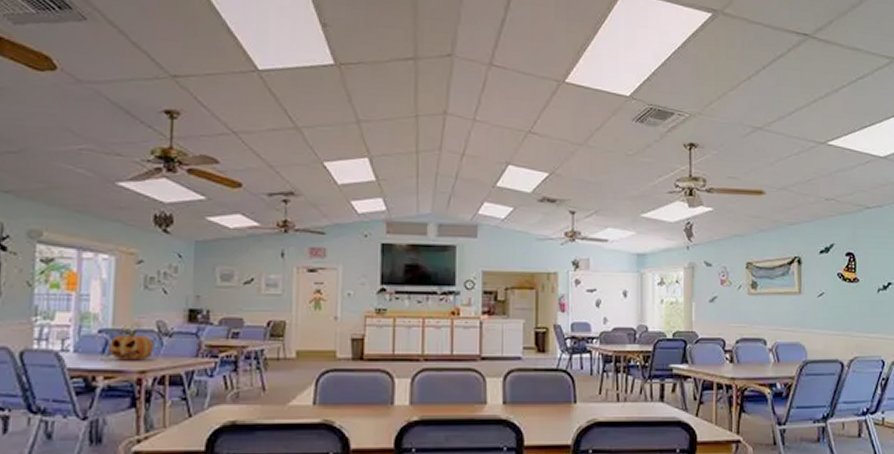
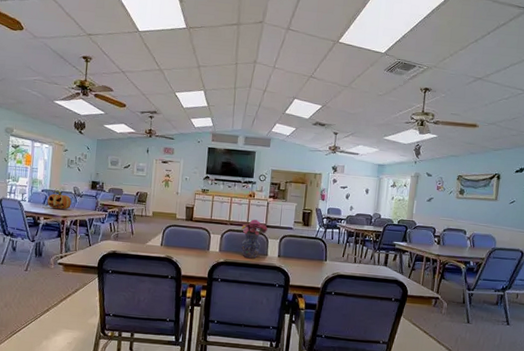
flower arrangement: none [443,349,484,412] -> present [241,219,268,259]

